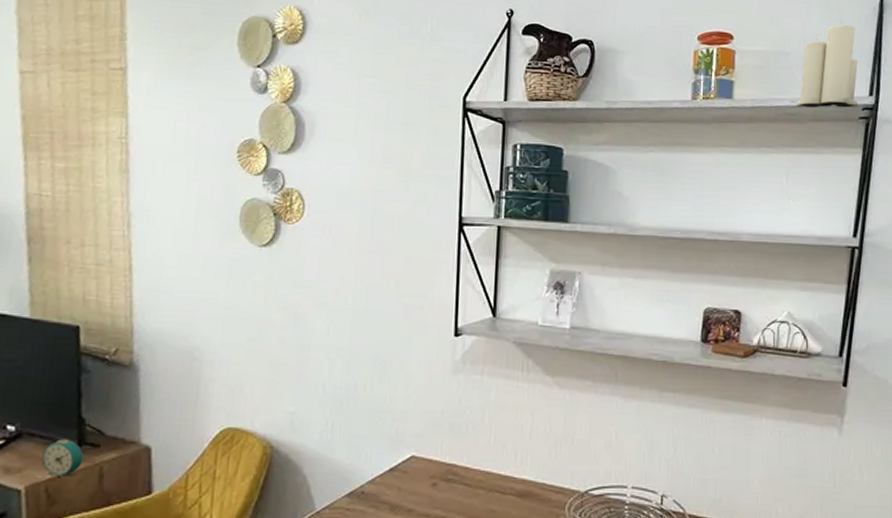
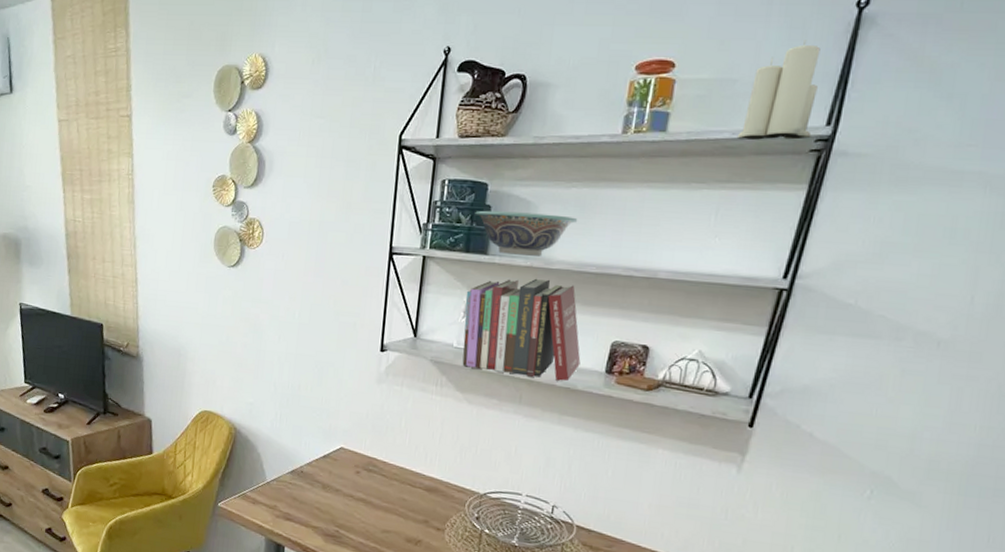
alarm clock: present [41,439,84,476] -> none [81,407,108,435]
books: none [548,246,675,355] -> present [462,278,581,381]
decorative bowl: none [551,176,658,223] -> present [475,210,578,256]

